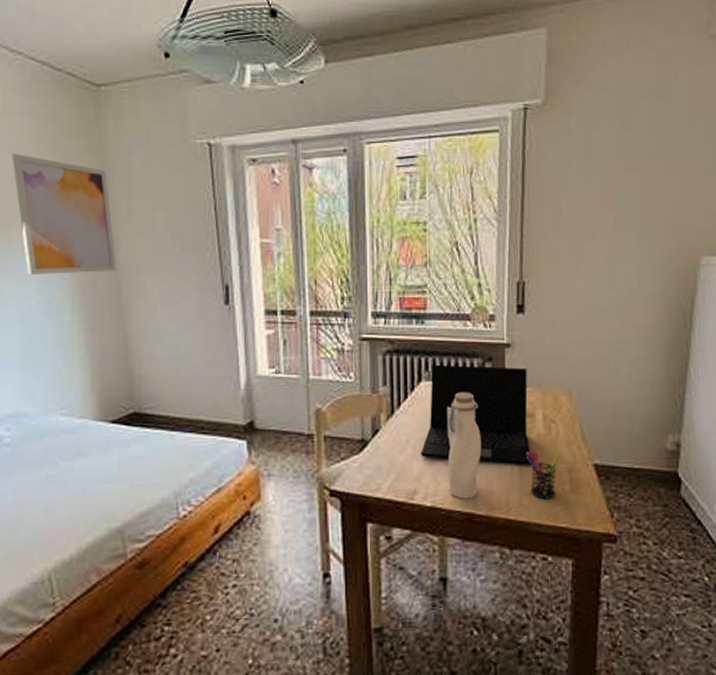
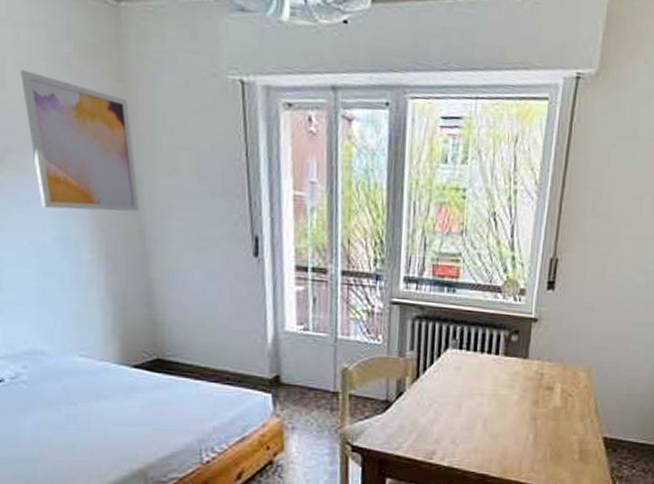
laptop: present [421,364,532,466] -> none [442,333,551,435]
water bottle: present [446,392,482,499] -> none [466,361,501,462]
pen holder: present [527,452,559,500] -> none [542,422,573,466]

